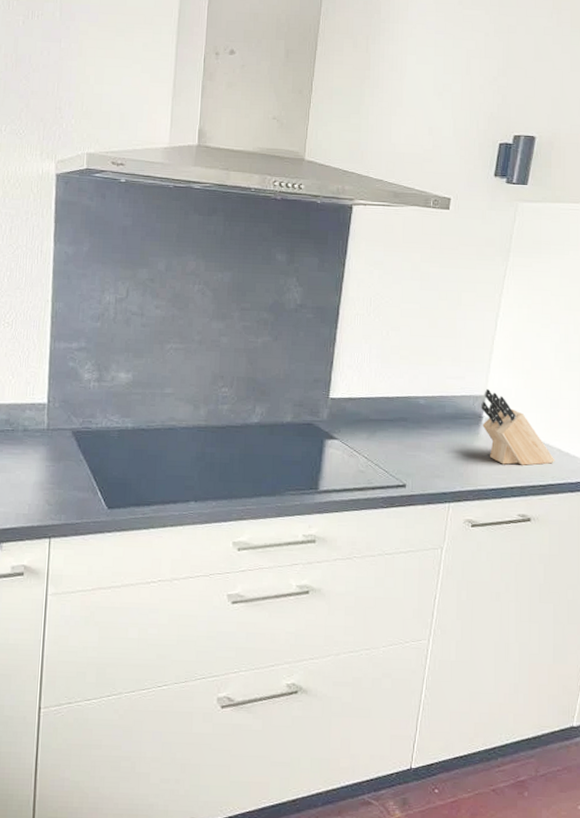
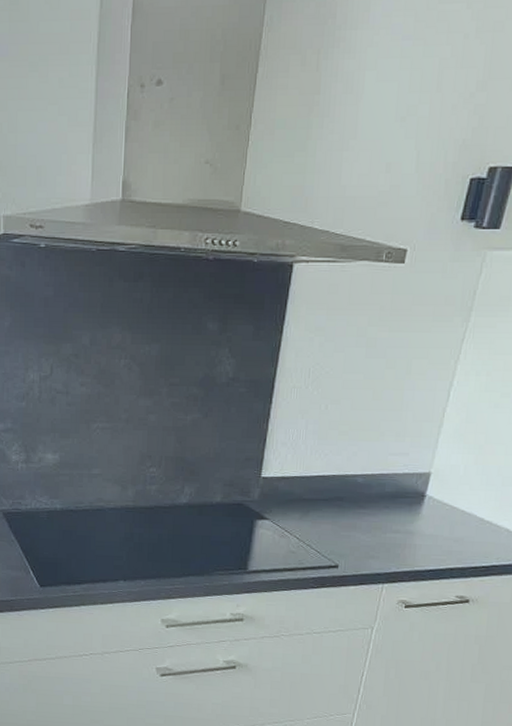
knife block: present [481,388,555,466] -> none [424,465,502,546]

